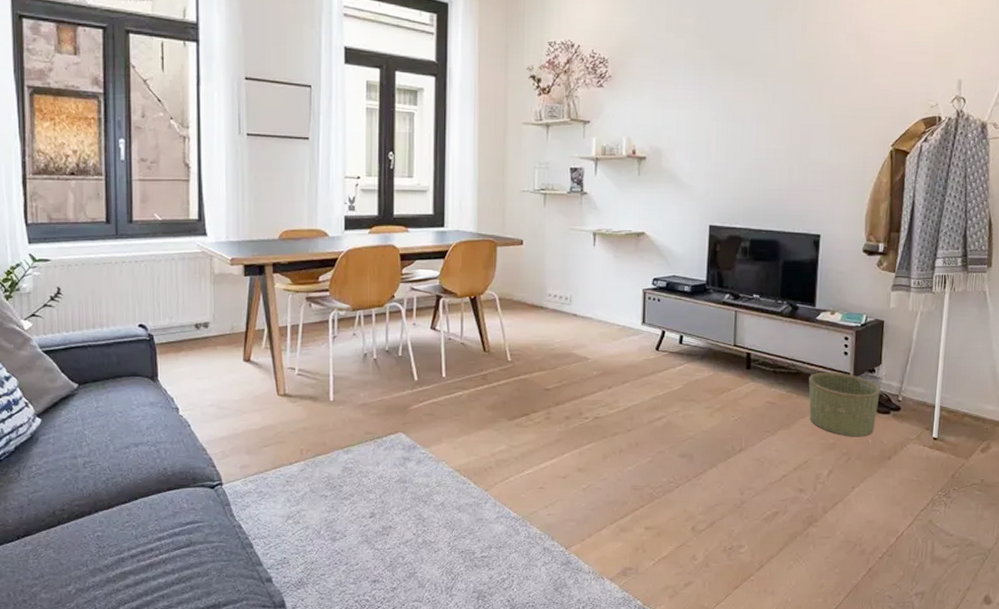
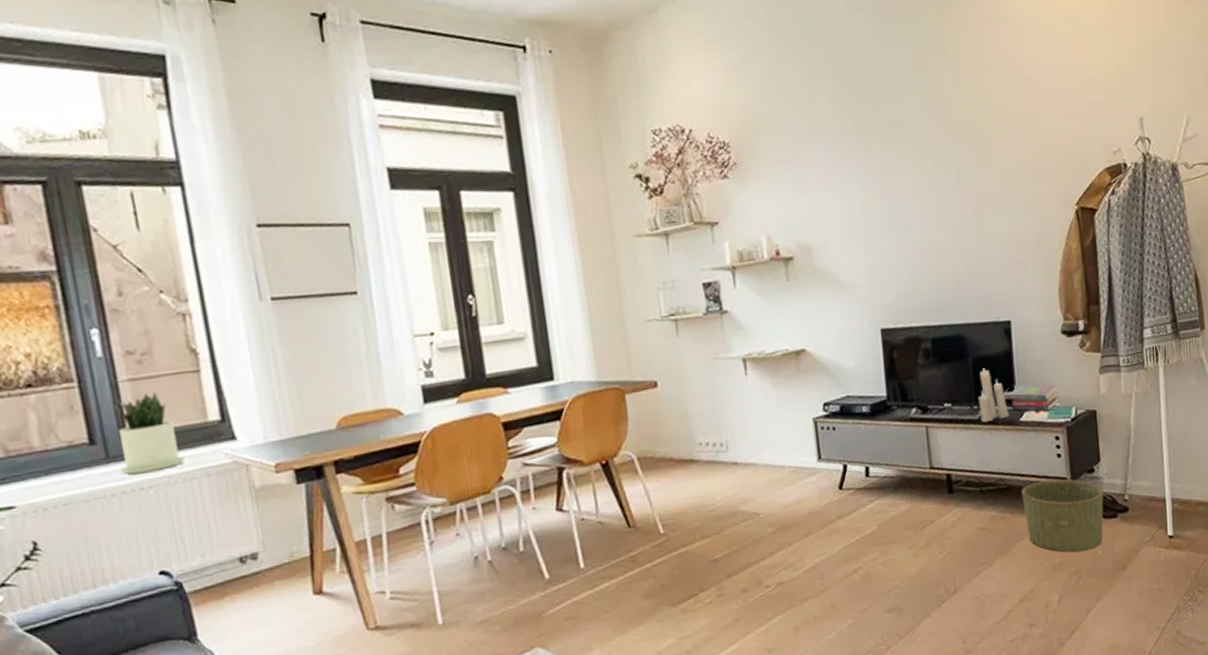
planter: none [123,192,169,250] -> present [110,392,185,475]
candle: none [782,270,808,316] -> present [978,368,1010,423]
books: none [804,289,854,315] -> present [1002,384,1059,412]

